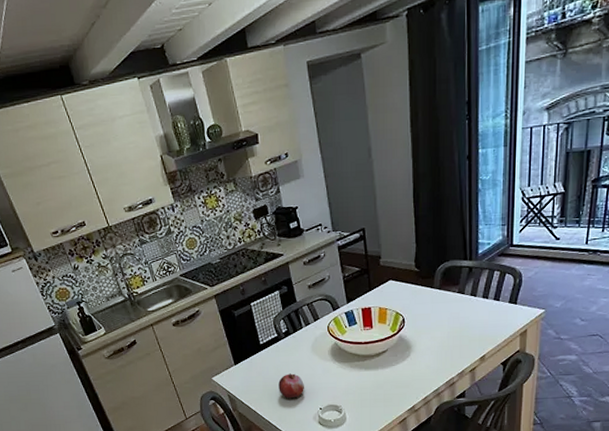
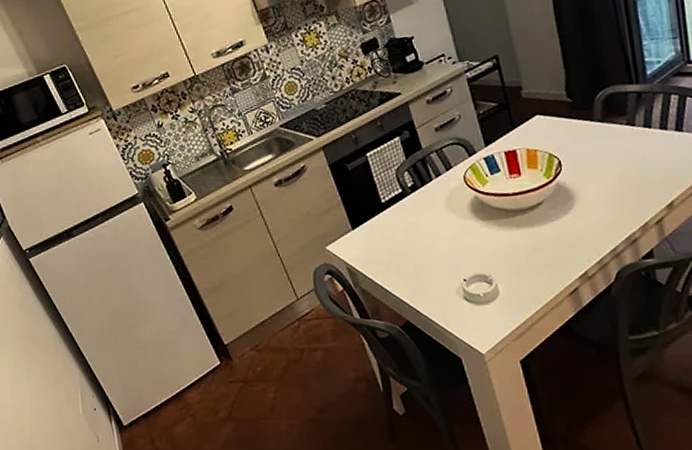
fruit: present [278,373,304,398] -> none [408,237,442,269]

